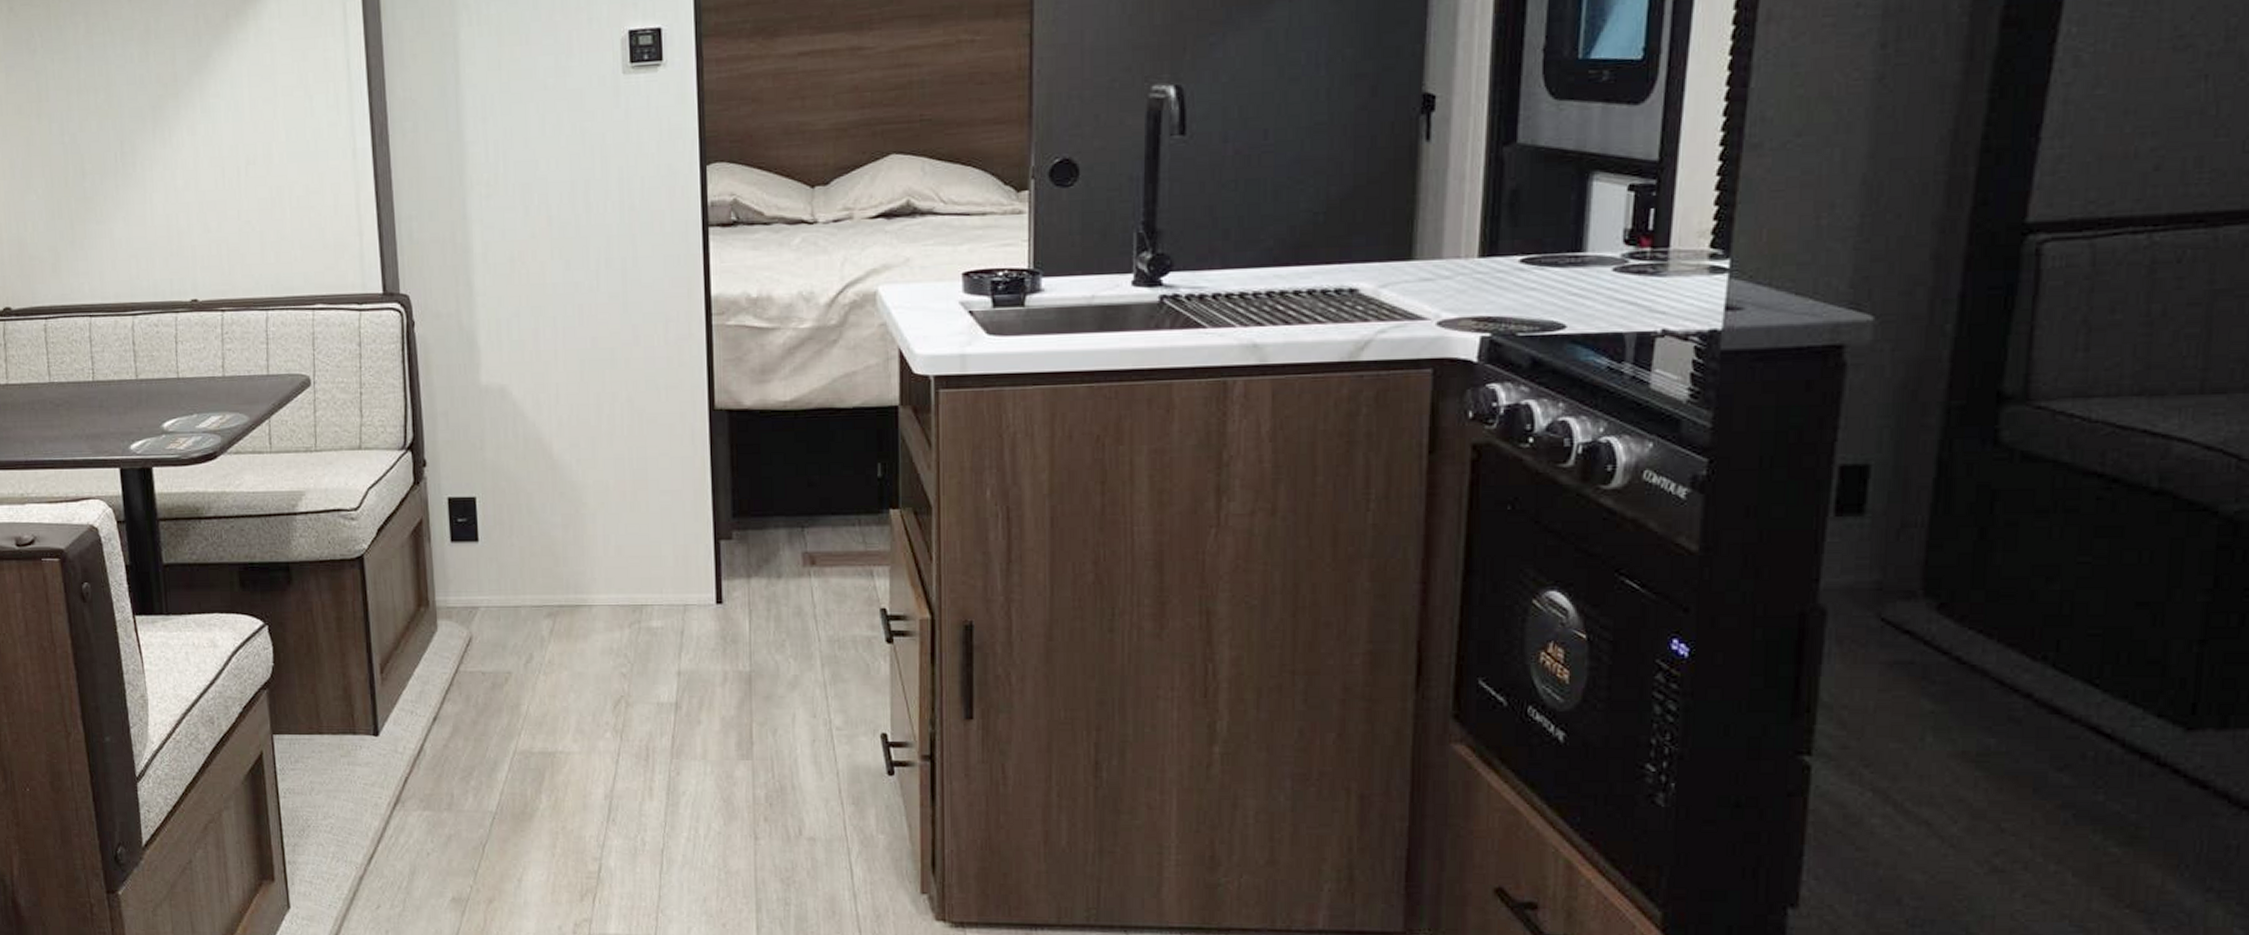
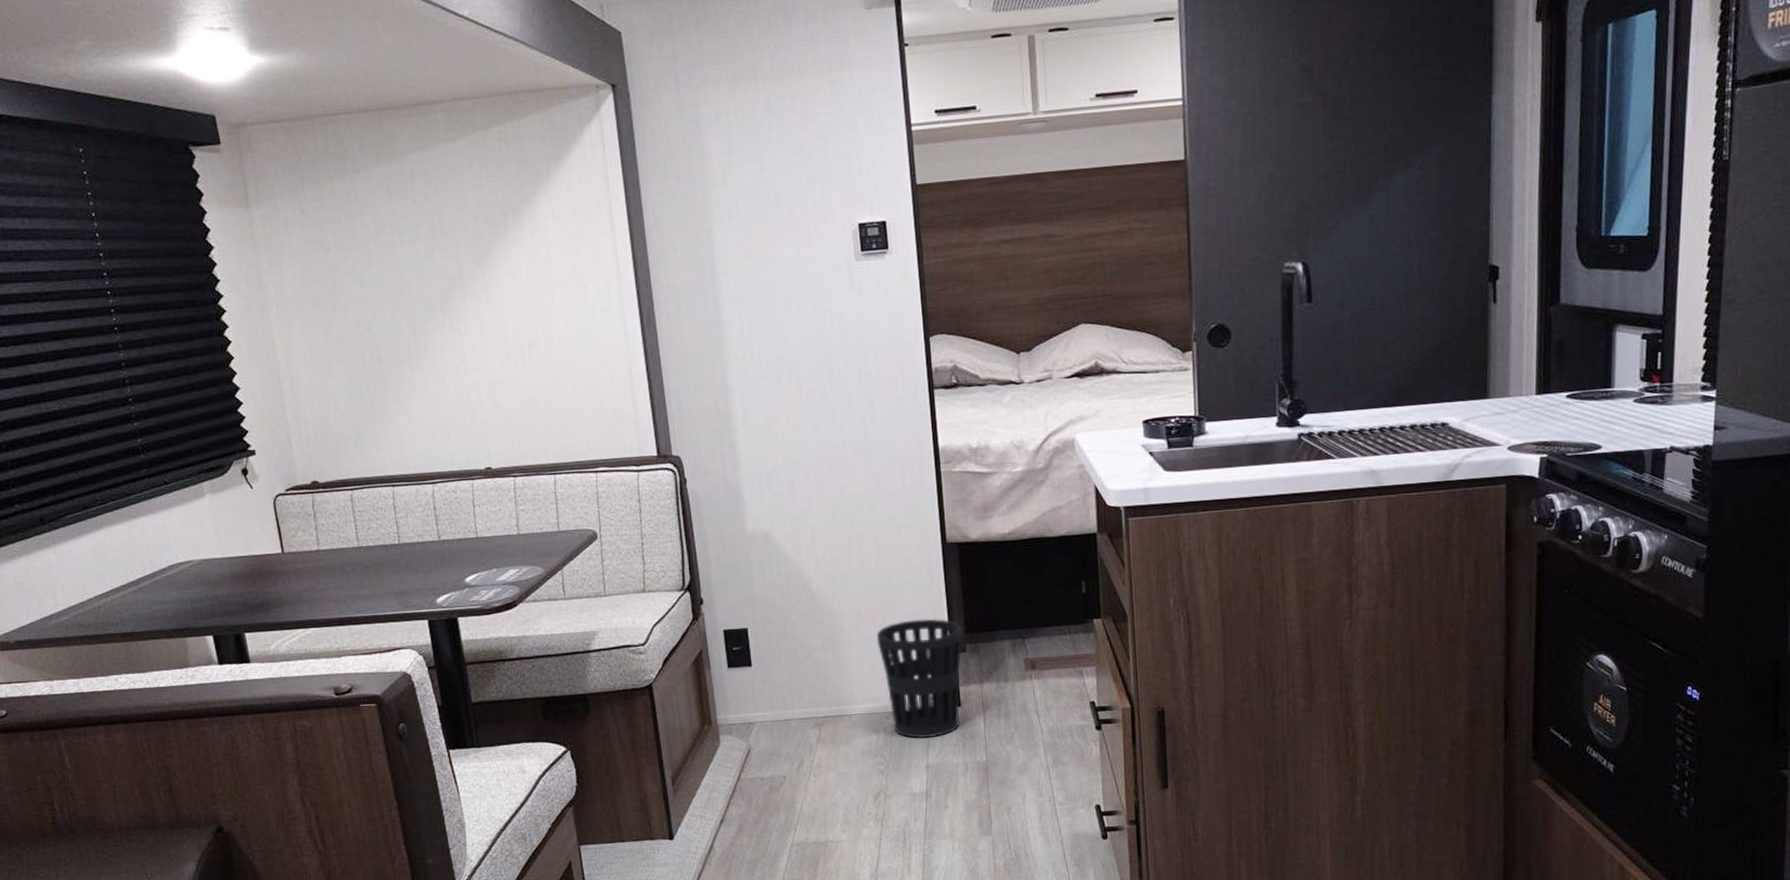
wastebasket: none [625,497,730,638] -> present [876,618,963,738]

